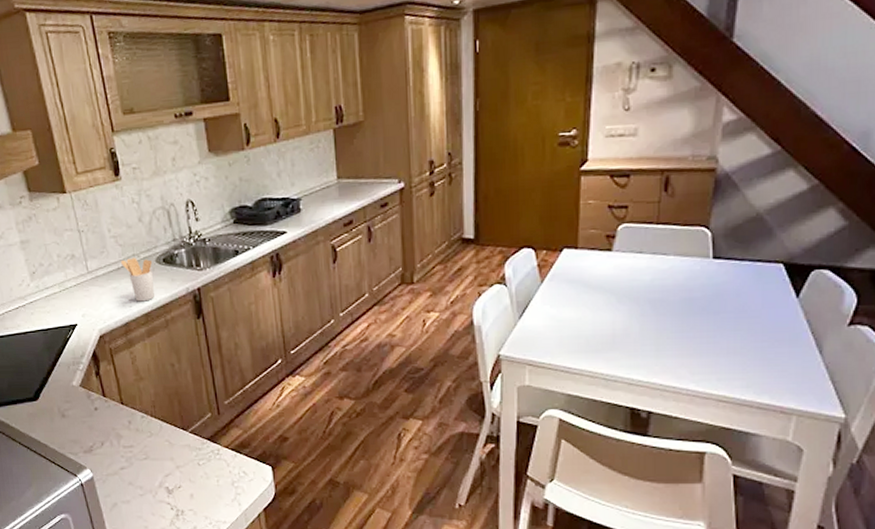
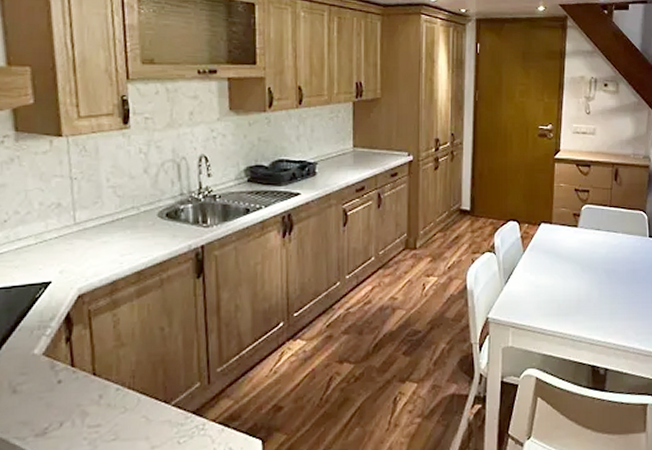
utensil holder: present [121,257,154,302] -> none [117,210,154,258]

